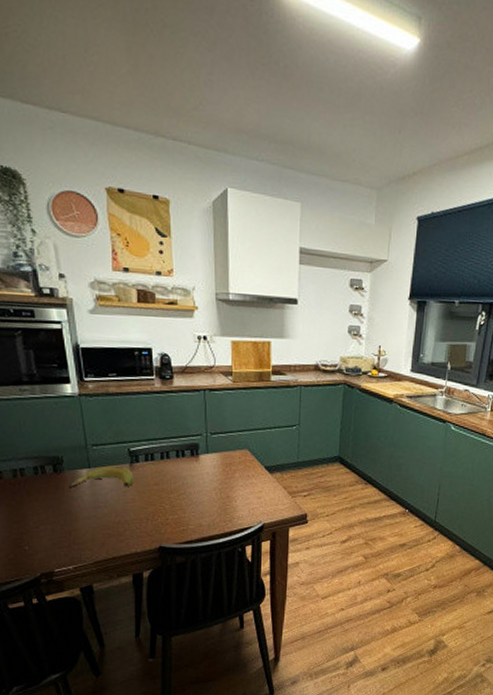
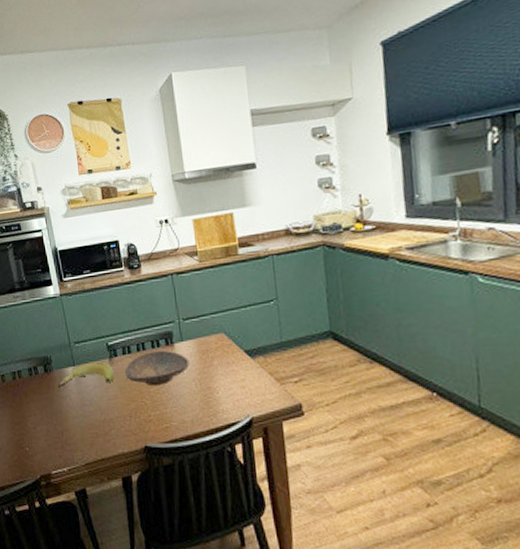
decorative bowl: none [145,460,212,493] -> present [124,350,190,387]

